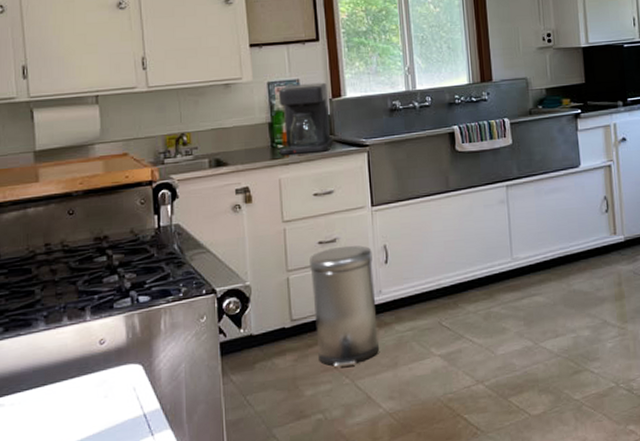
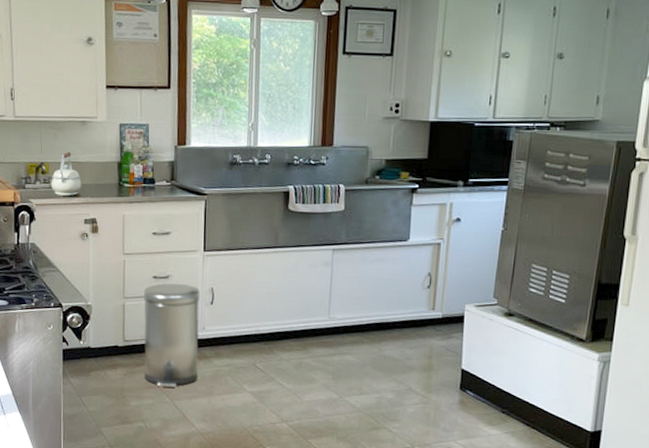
kettle: none [194,117,230,167] -> present [51,151,82,196]
coffee maker: present [279,82,334,155] -> none [125,128,175,195]

